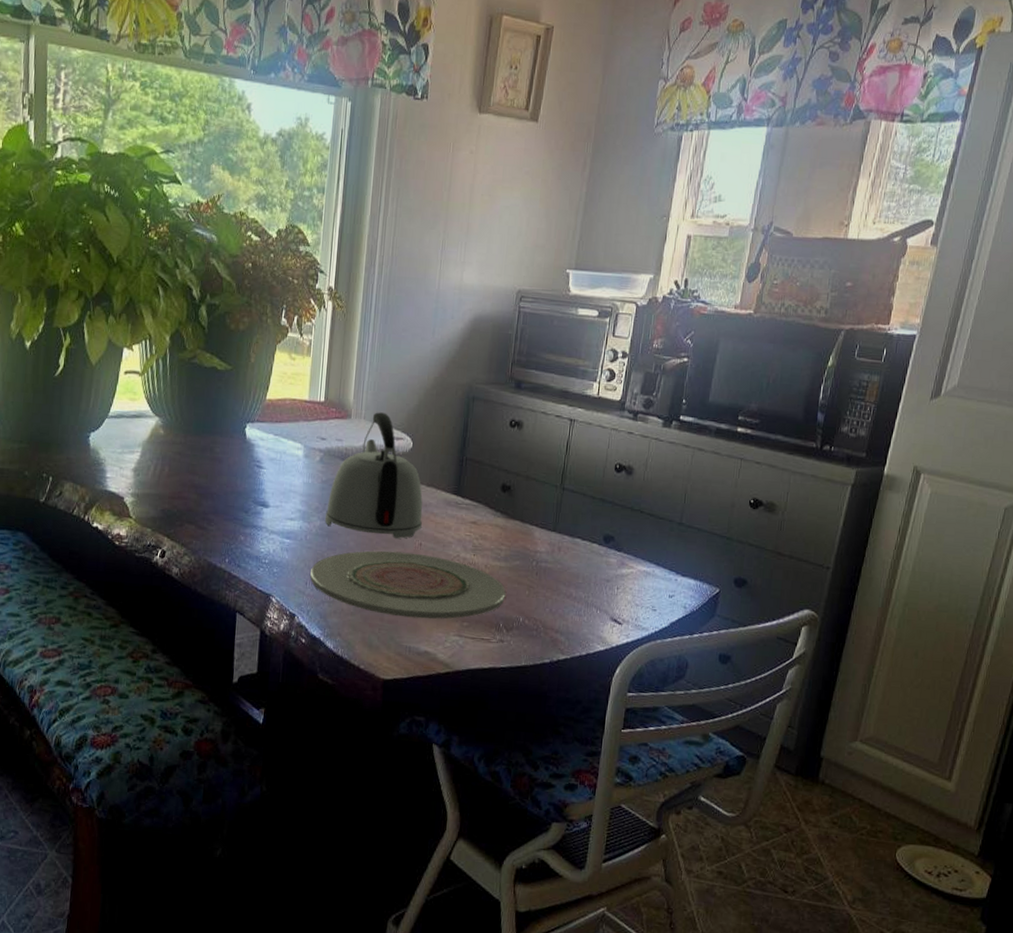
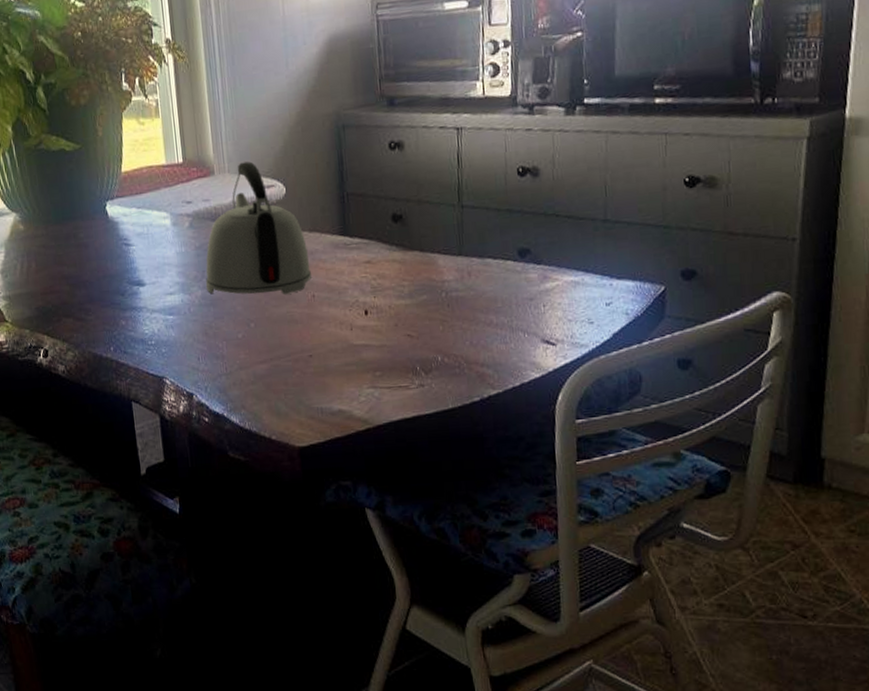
plate: present [310,550,506,619] -> none [201,306,418,378]

